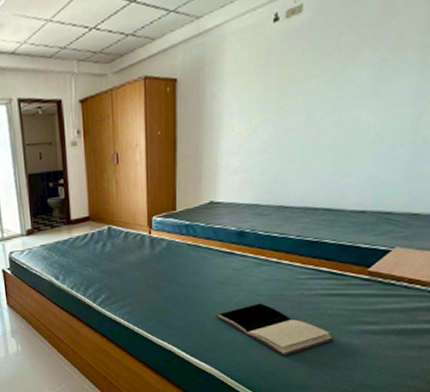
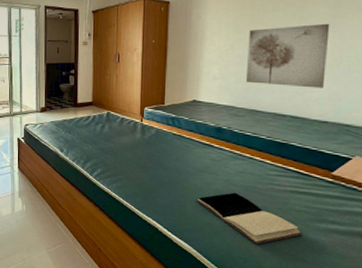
wall art: none [273,89,373,174] -> present [246,23,330,88]

